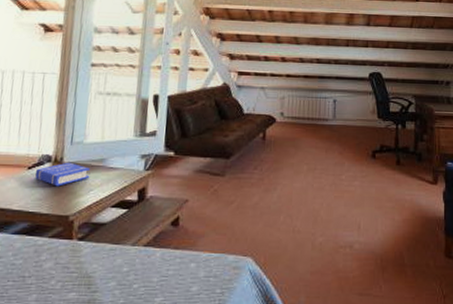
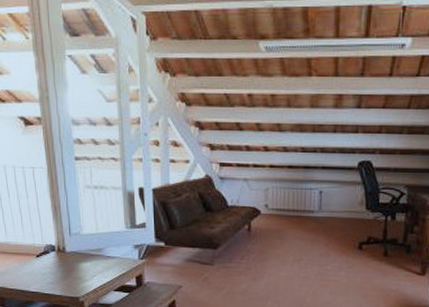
book: present [34,162,91,187] -> none [43,251,91,273]

